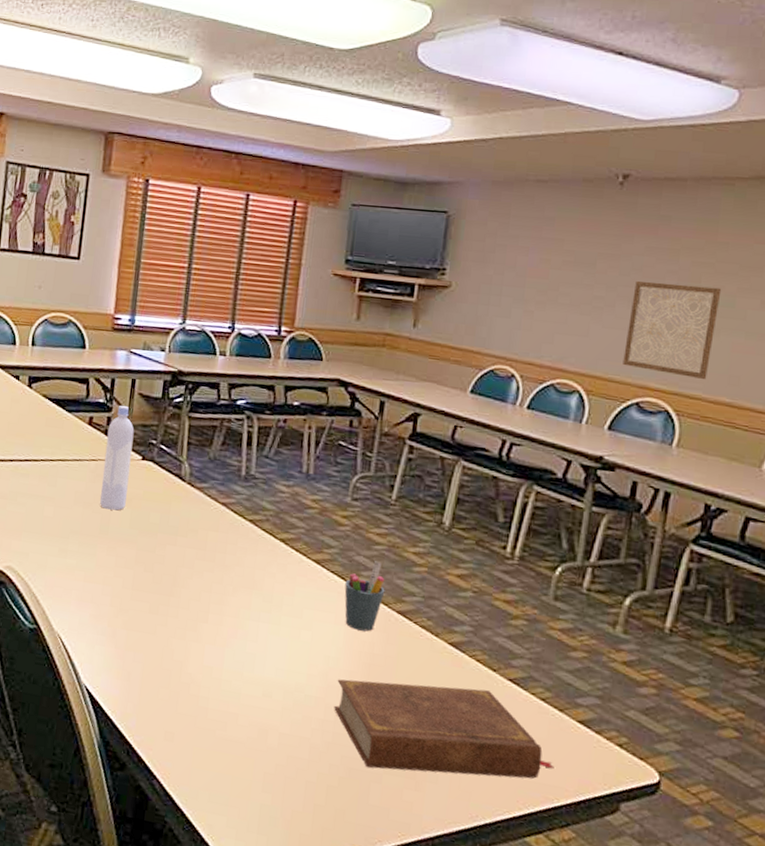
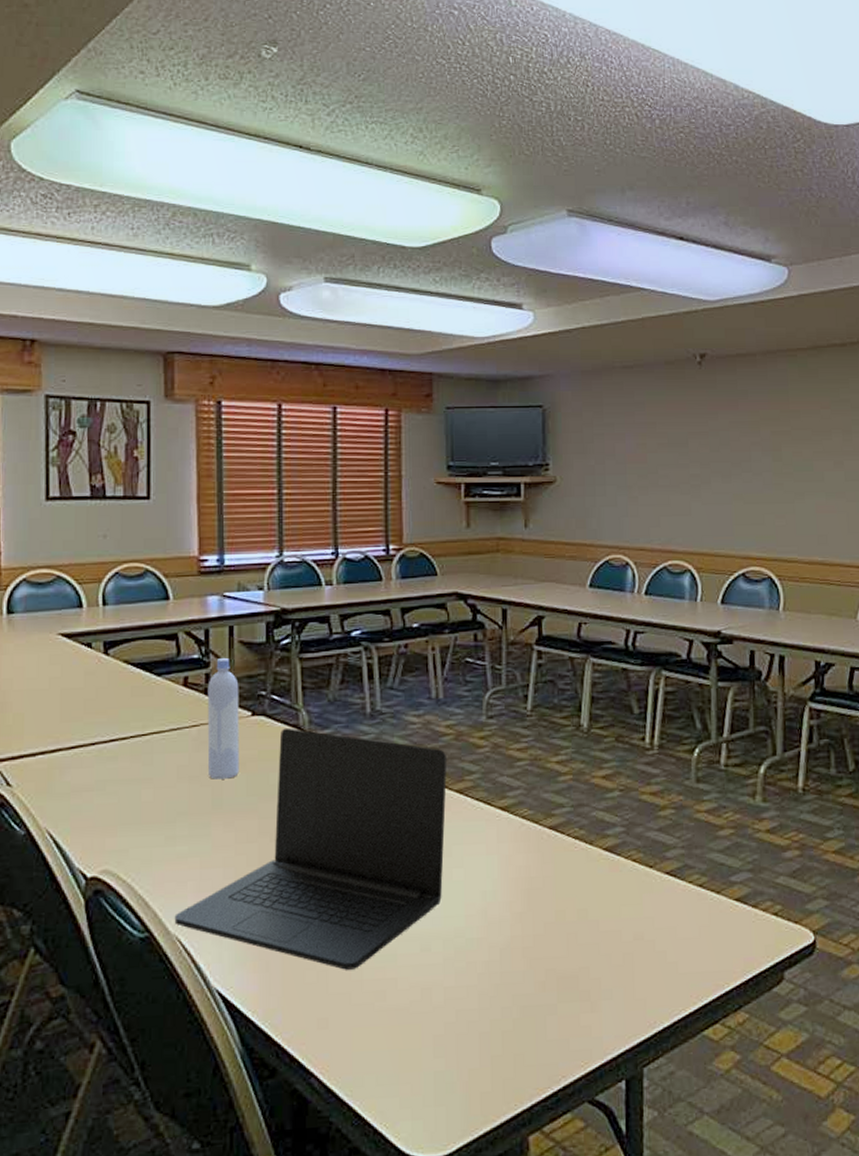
laptop: none [58,475,310,697] -> present [174,728,448,970]
book: present [334,679,554,779] -> none [497,889,720,1000]
pen holder: present [344,561,385,632] -> none [492,778,534,856]
wall art: present [623,281,722,380] -> none [724,453,800,543]

